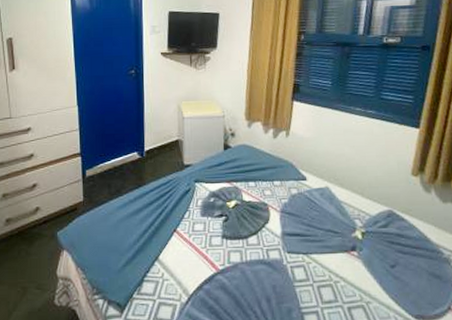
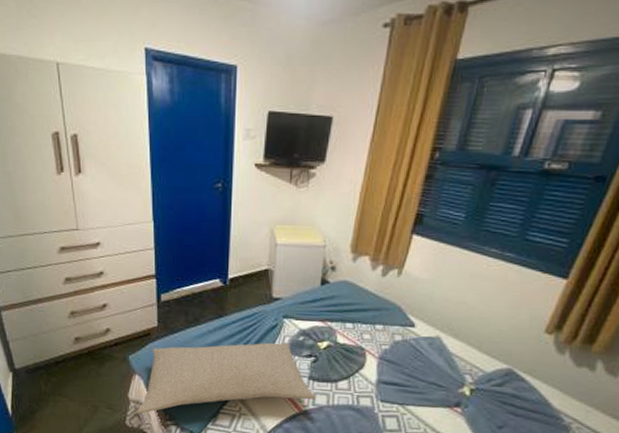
pillow: none [65,204,231,291] -> present [137,342,316,414]

